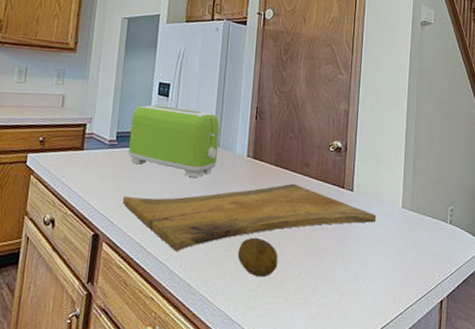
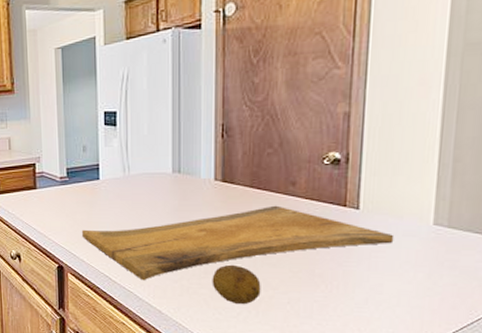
toaster: present [128,105,220,177] -> none [80,136,178,206]

